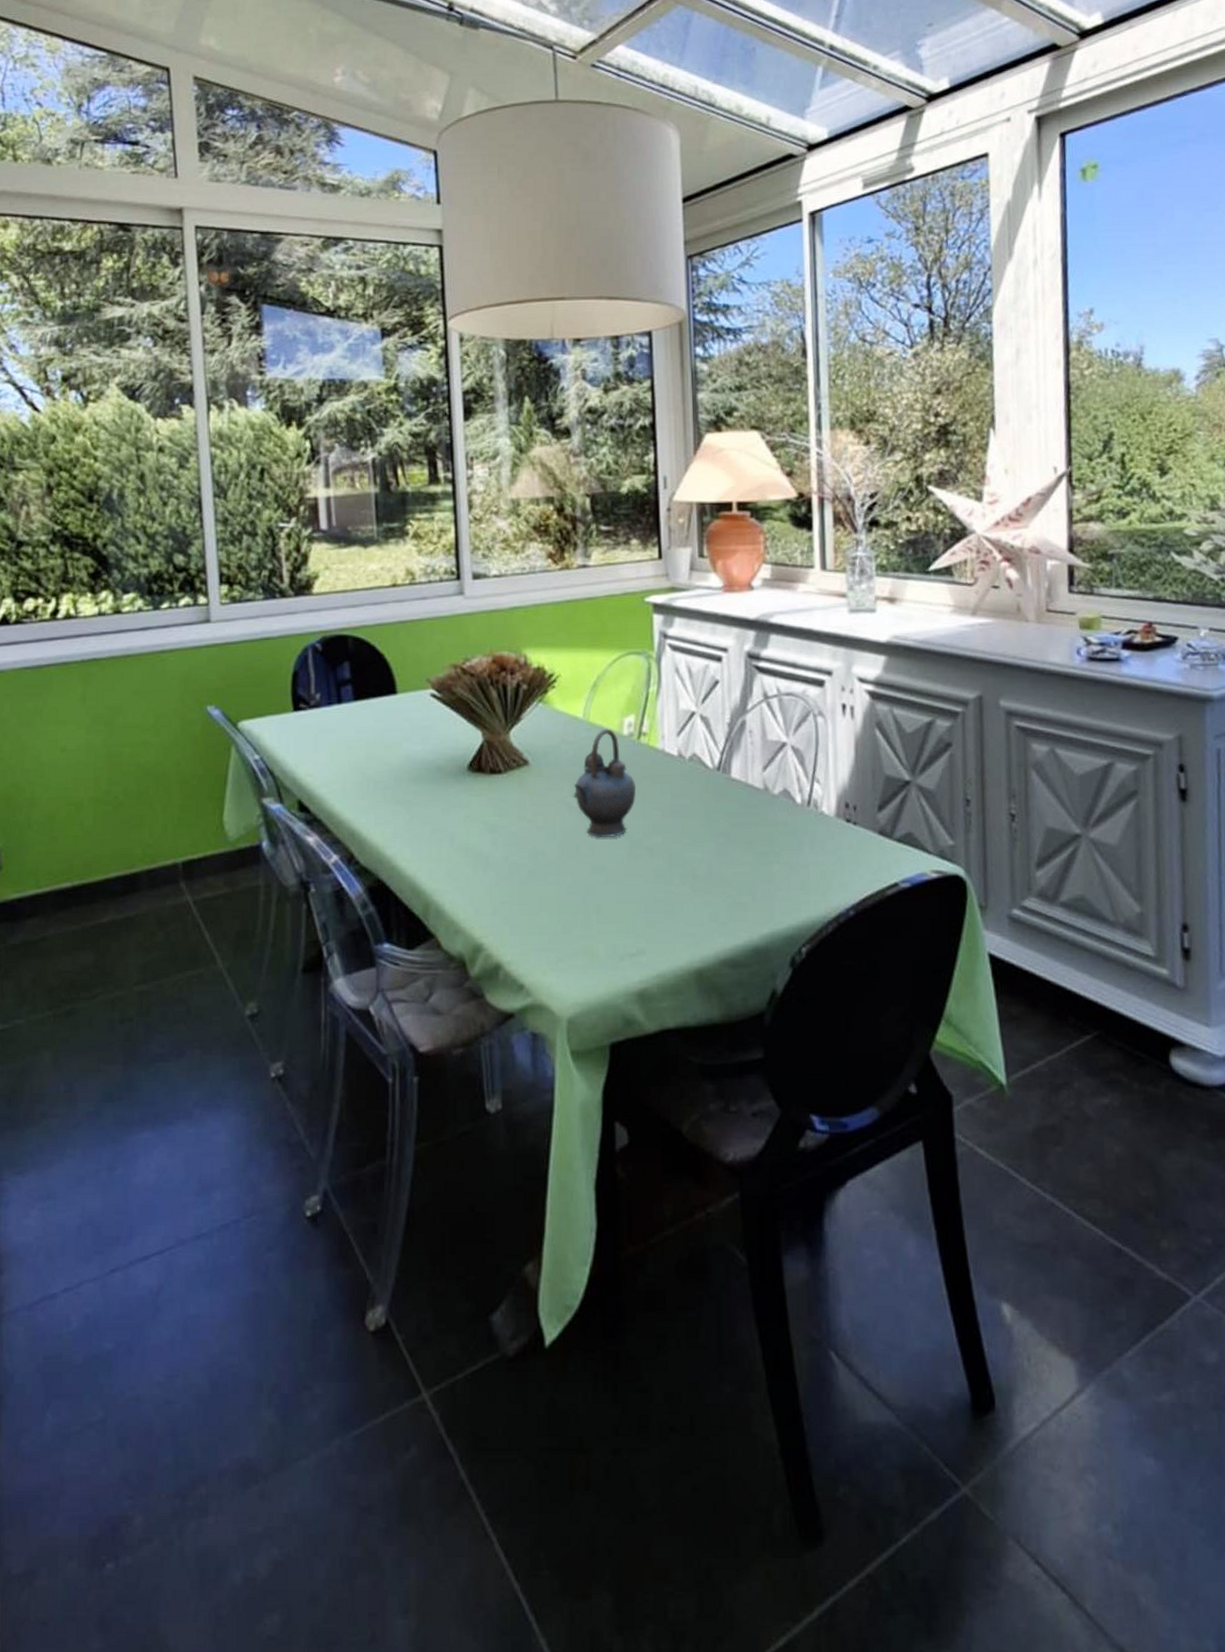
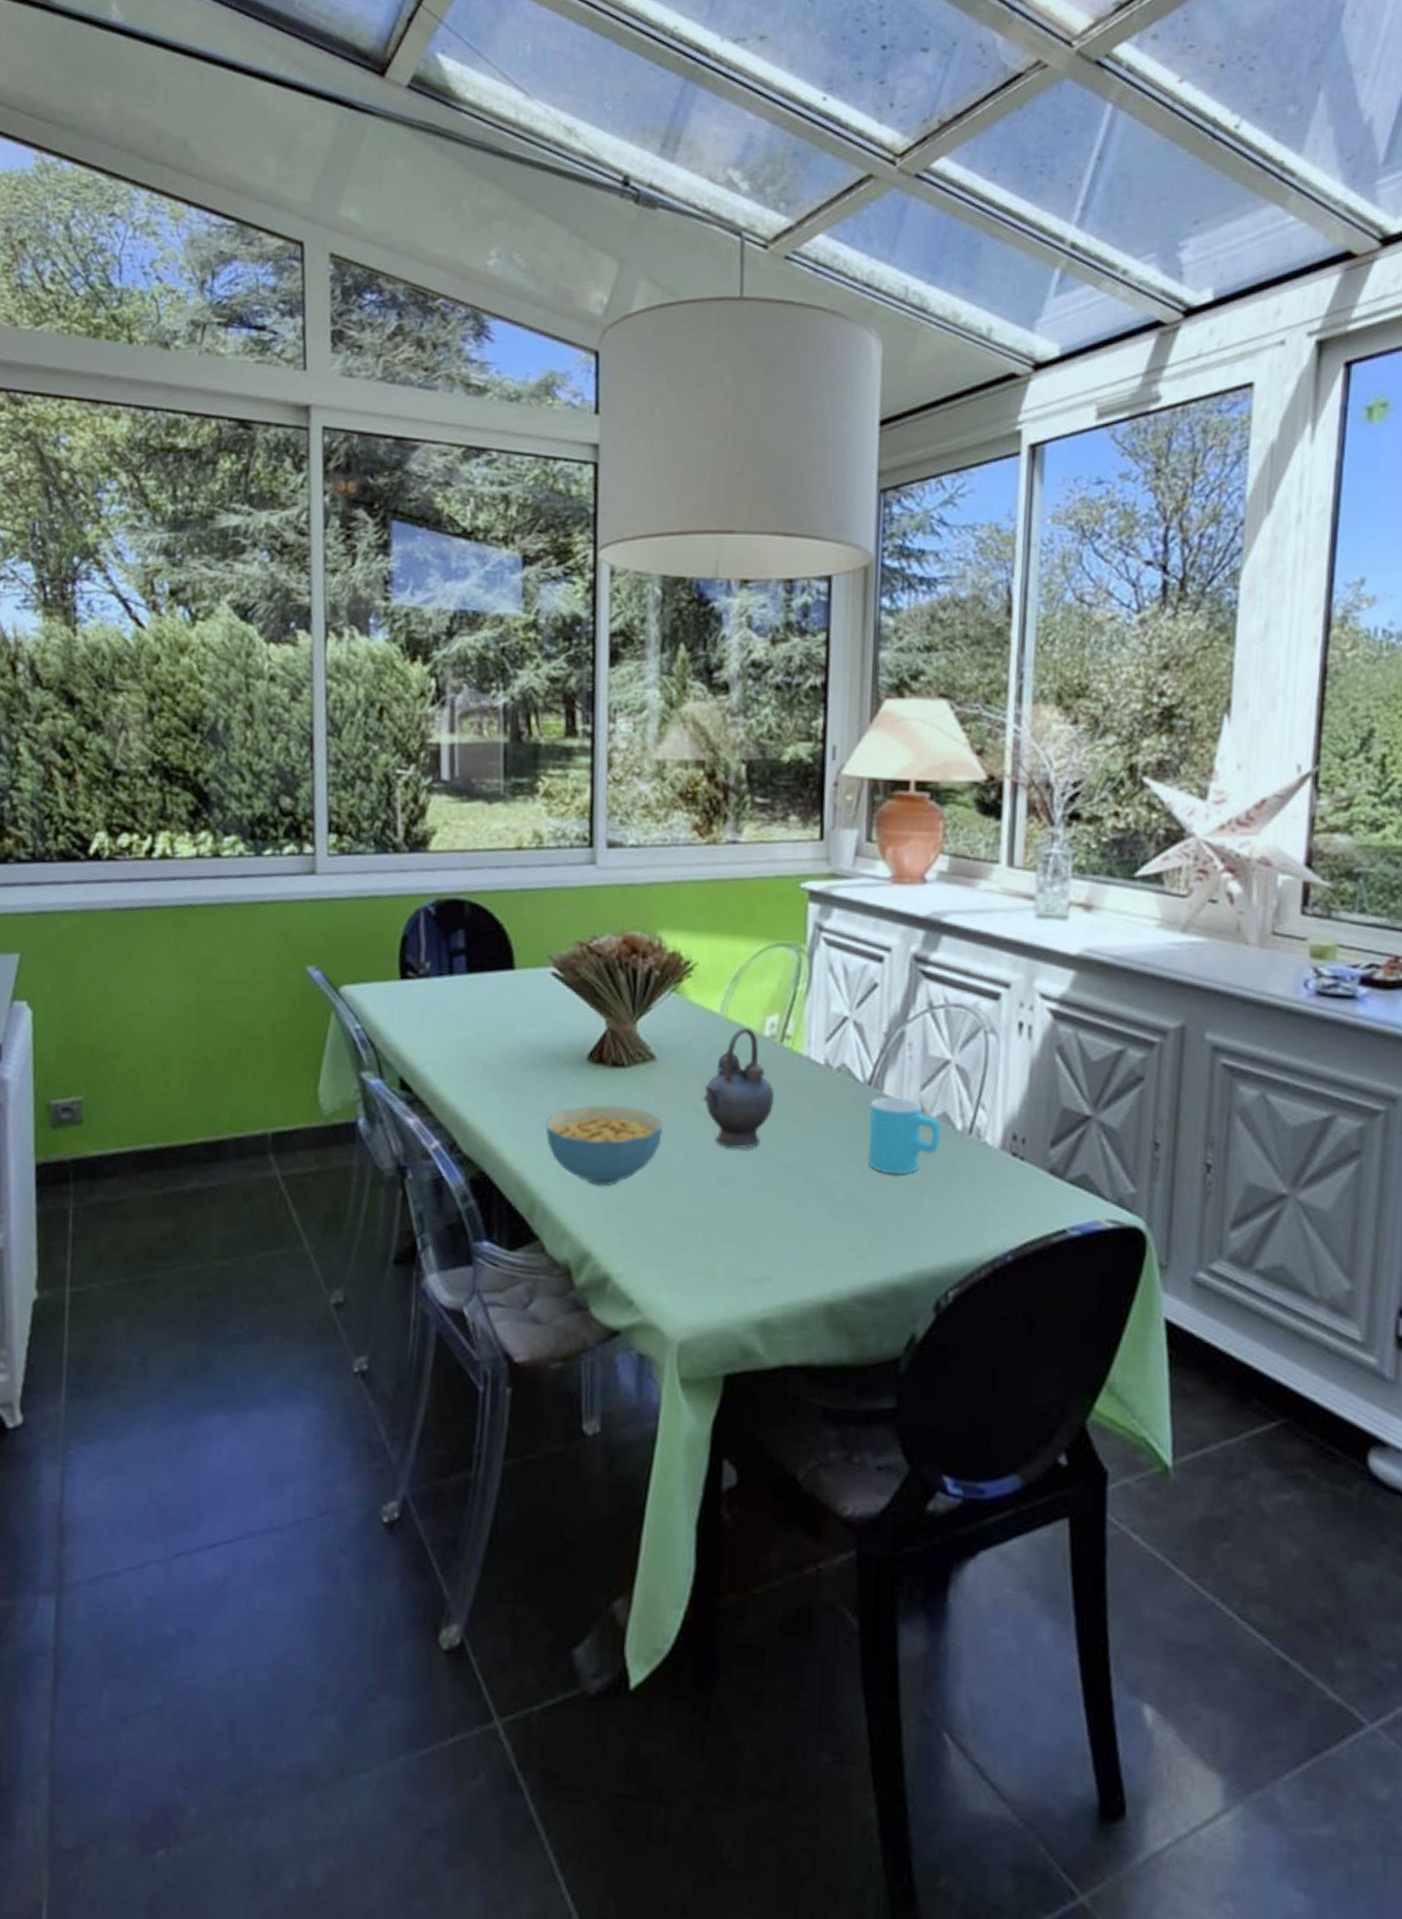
cereal bowl: none [434,807,539,883] -> present [545,1104,663,1187]
cup: none [720,779,784,848] -> present [867,1096,941,1175]

